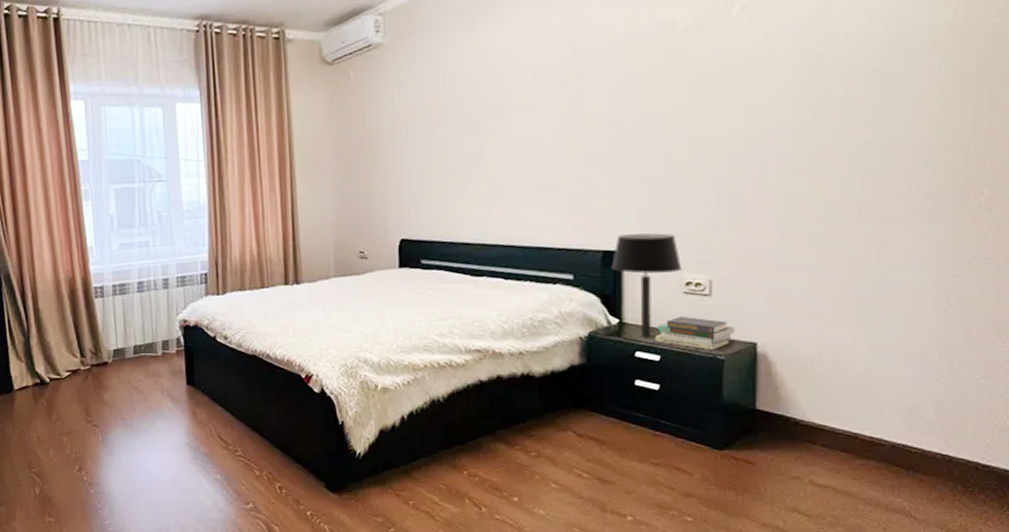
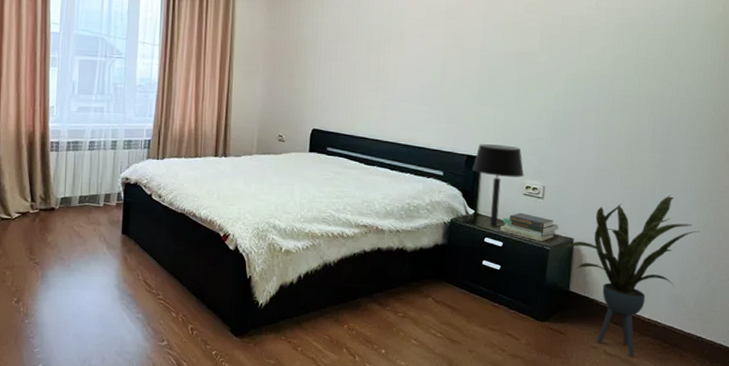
house plant: none [746,274,937,486] -> present [565,195,700,357]

